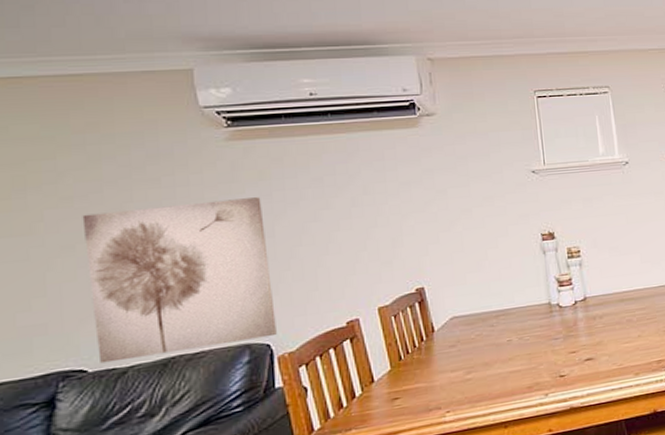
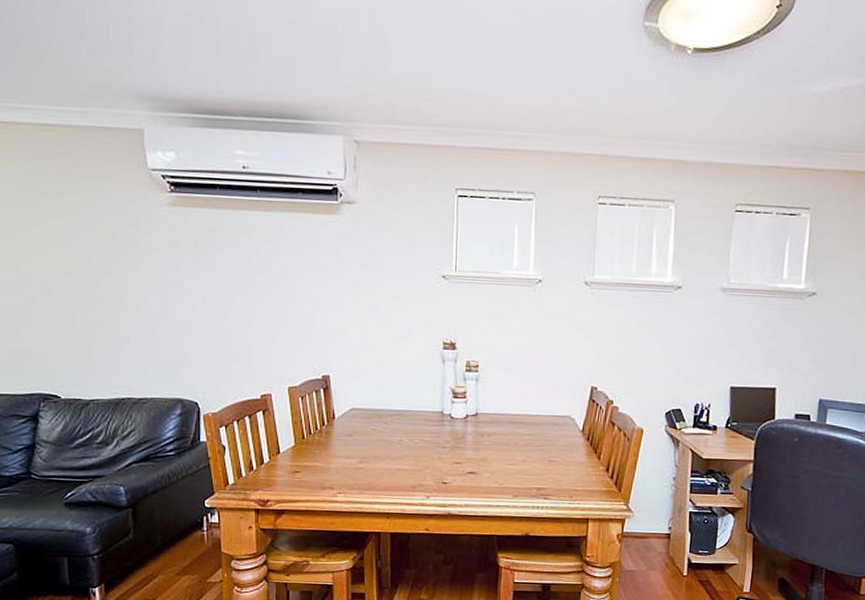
wall art: present [82,197,277,364] -> none [55,260,203,396]

